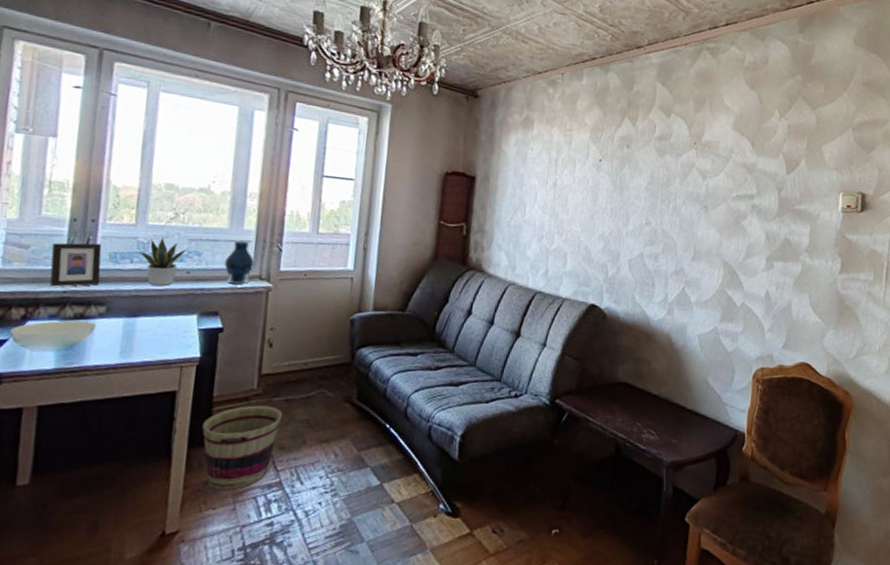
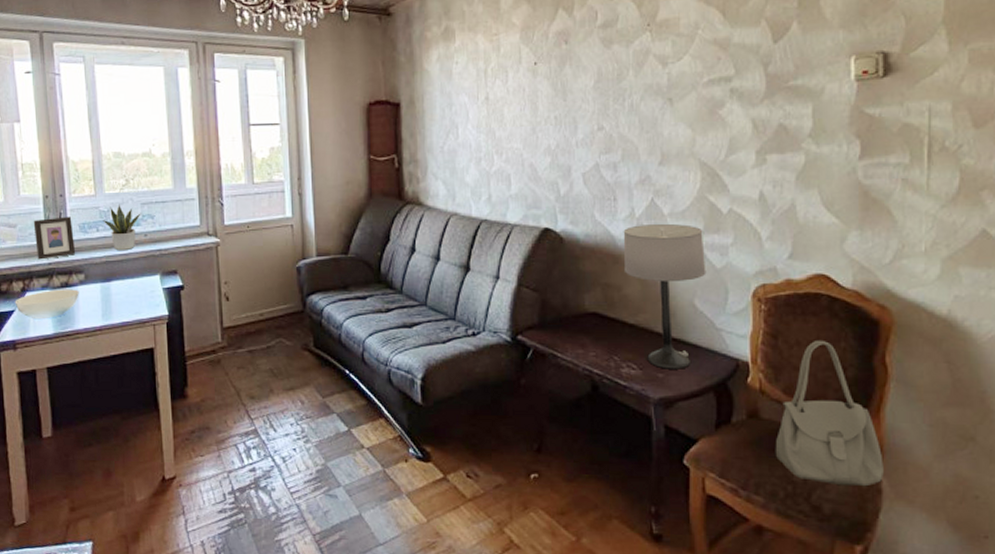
basket: present [202,405,283,490] -> none [180,357,248,438]
vase: present [224,240,254,286] -> none [174,200,201,244]
table lamp: none [653,309,720,437] -> present [623,223,707,369]
handbag: none [758,417,838,542] -> present [775,339,884,487]

